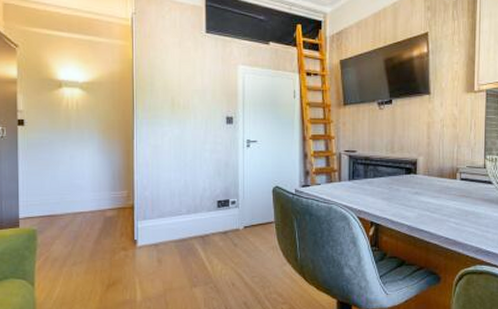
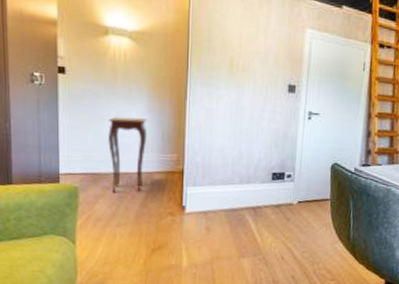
side table: none [63,160,99,233] -> present [108,116,148,193]

